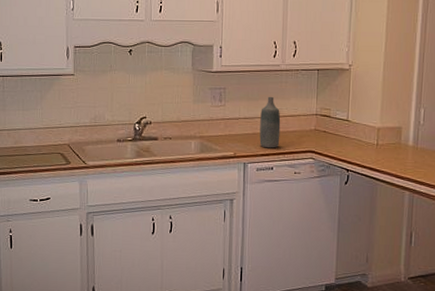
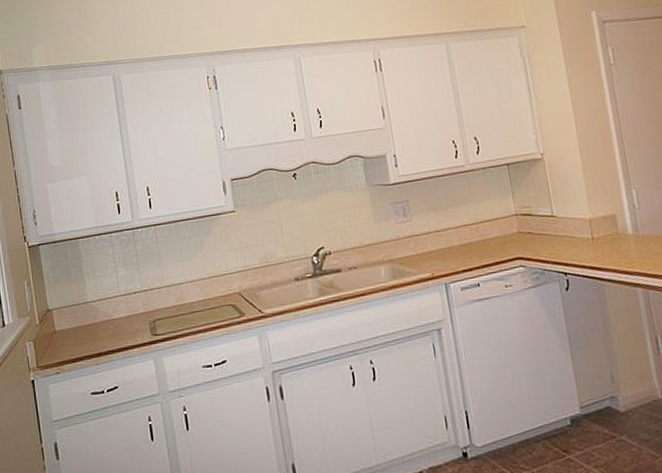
bottle: present [259,96,281,148] -> none [452,201,482,263]

